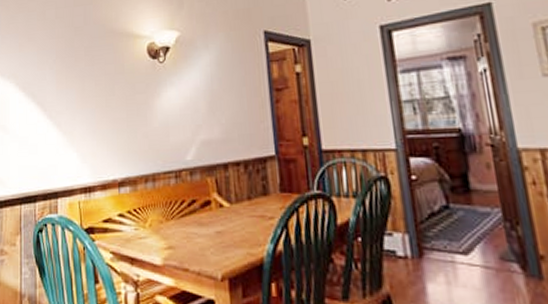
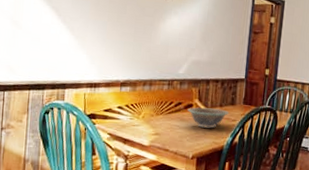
decorative bowl: none [205,203,263,233] -> present [187,107,229,129]

